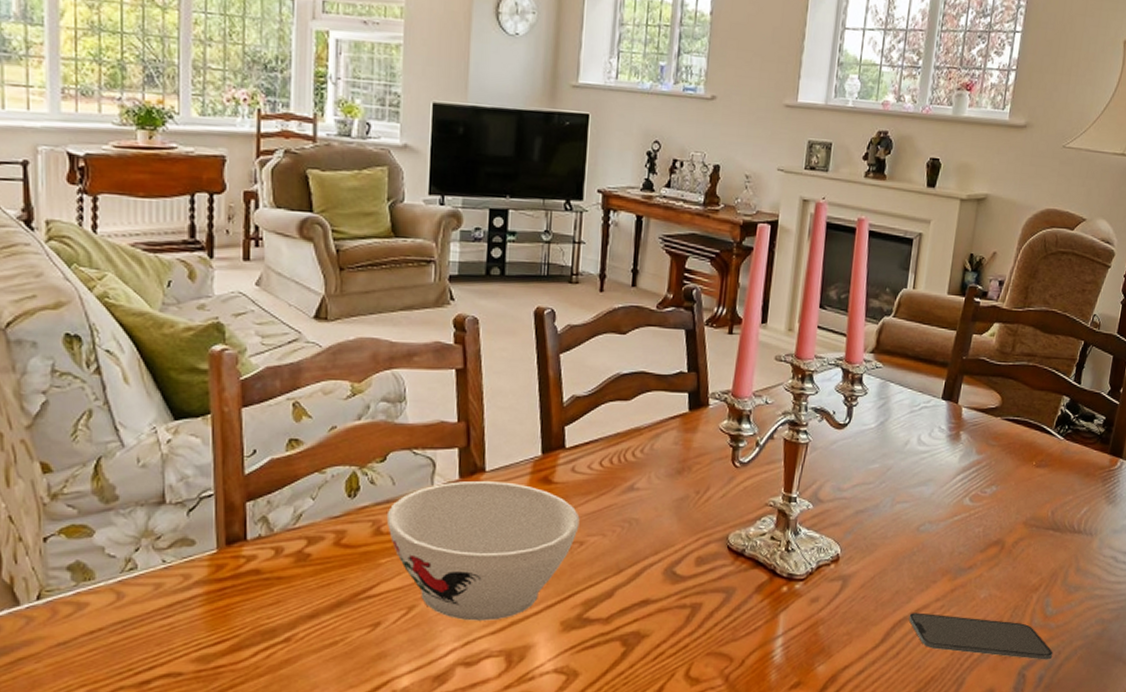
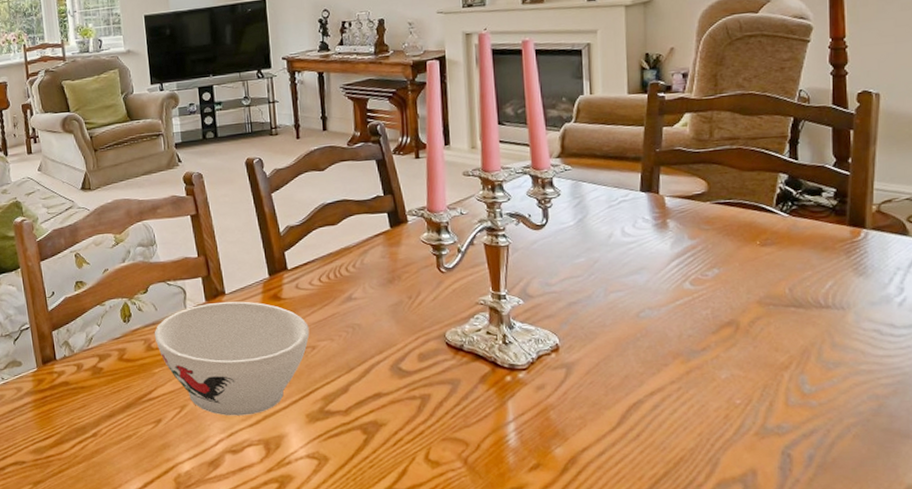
smartphone: present [908,613,1053,660] -> none [644,395,821,439]

